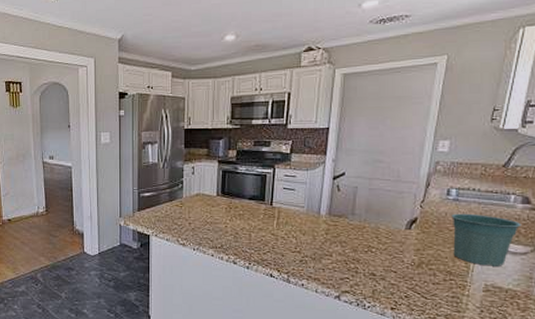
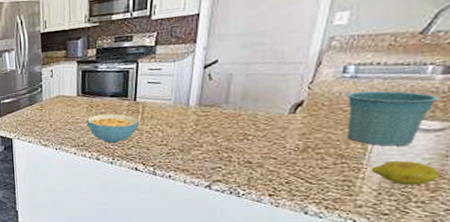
cereal bowl: none [225,216,276,247] -> present [86,113,140,144]
fruit: none [474,279,527,304] -> present [371,160,440,185]

